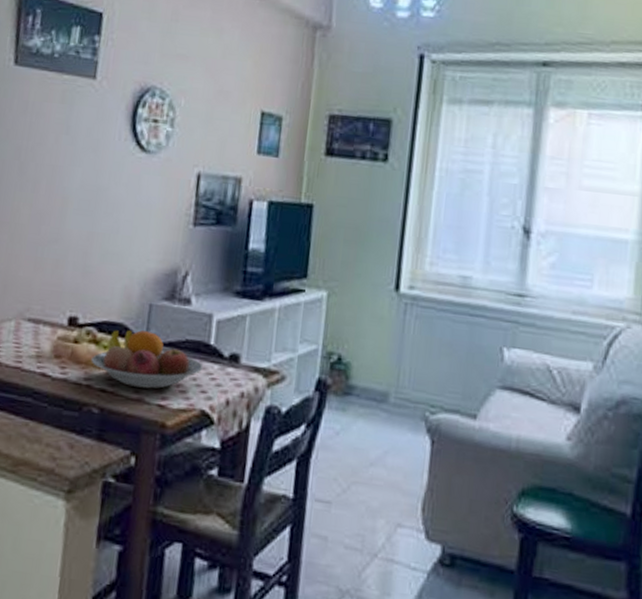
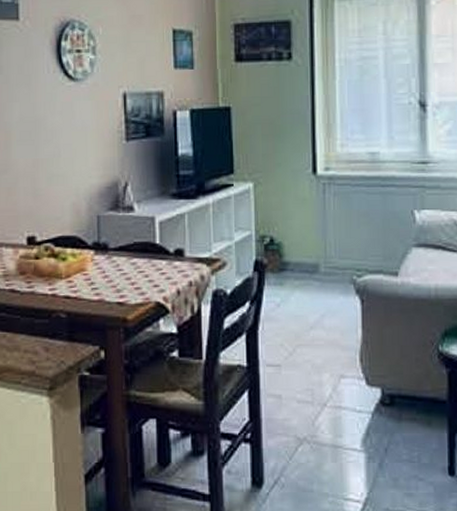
fruit bowl: present [91,329,203,389] -> none [53,240,153,290]

